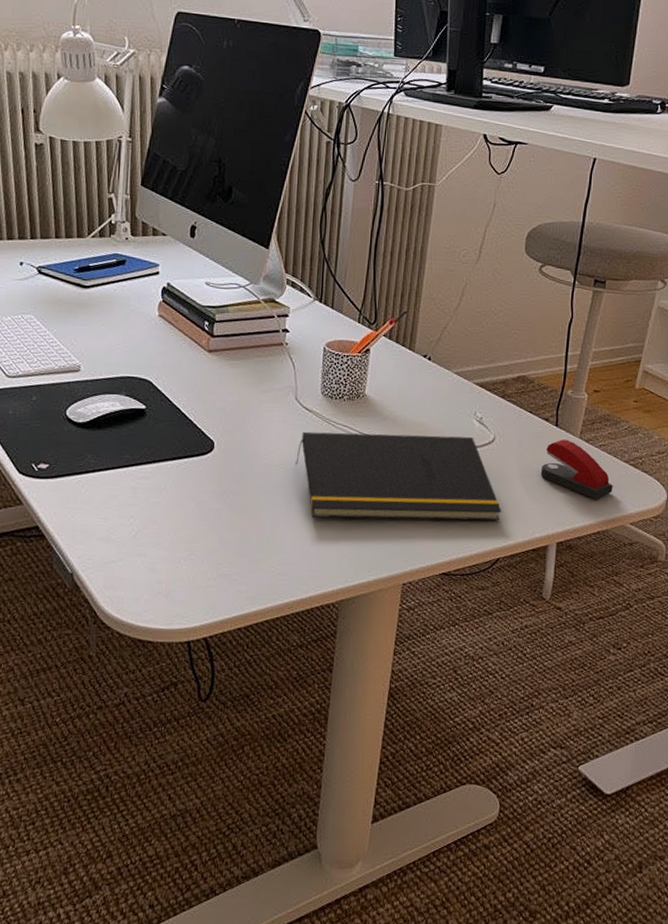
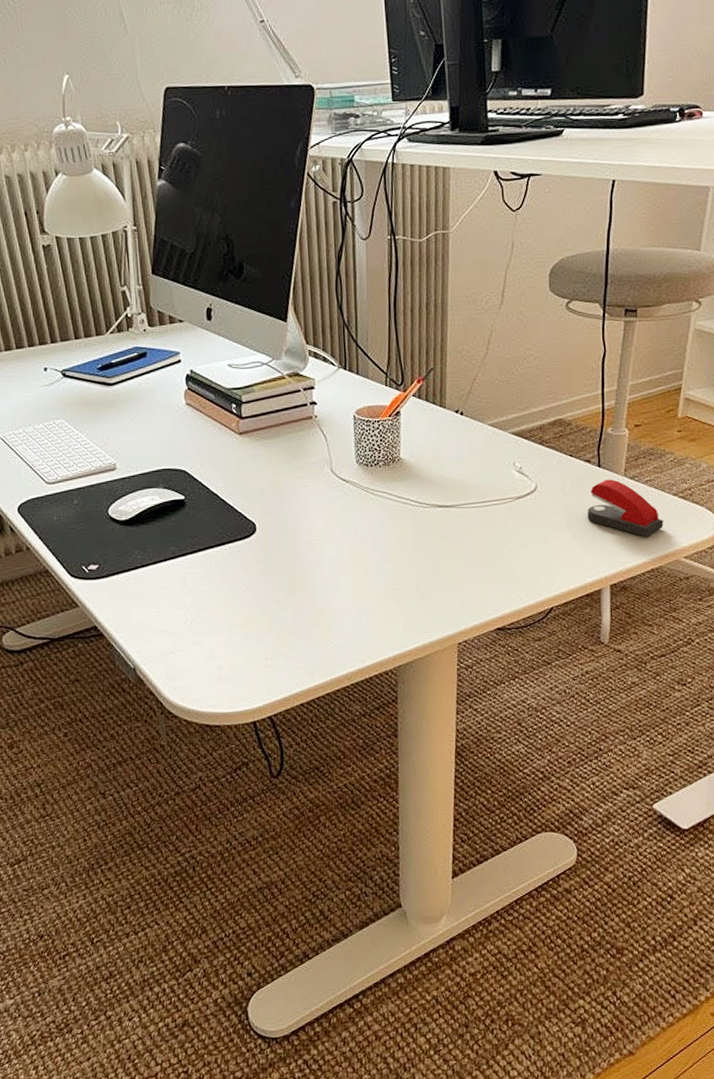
notepad: present [295,431,502,521] -> none [338,488,551,587]

